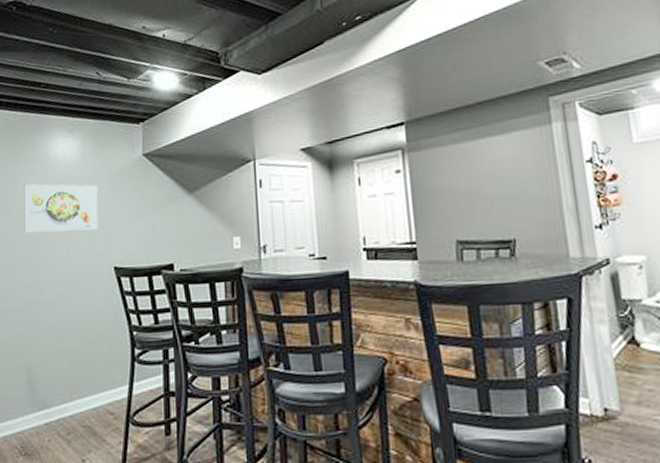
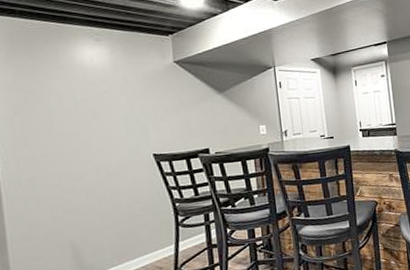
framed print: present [24,184,98,233] -> none [51,86,135,130]

